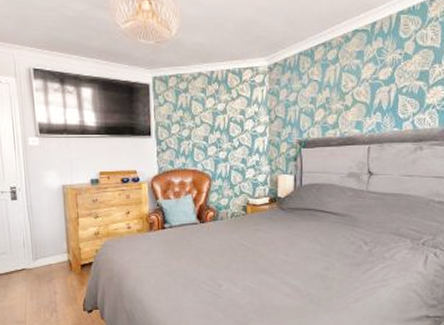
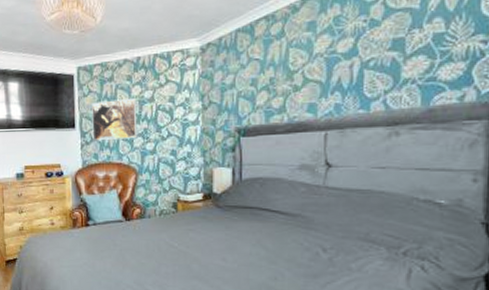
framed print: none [167,109,211,149] -> present [92,97,138,141]

